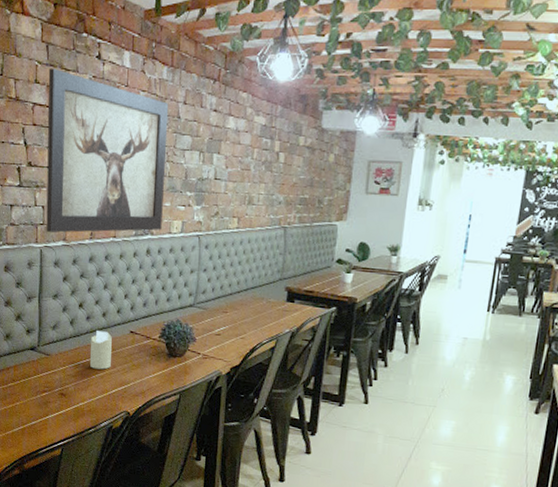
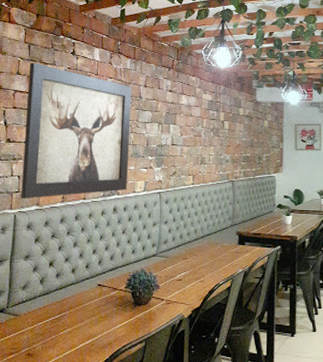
candle: present [90,331,112,370] -> none [59,287,80,325]

